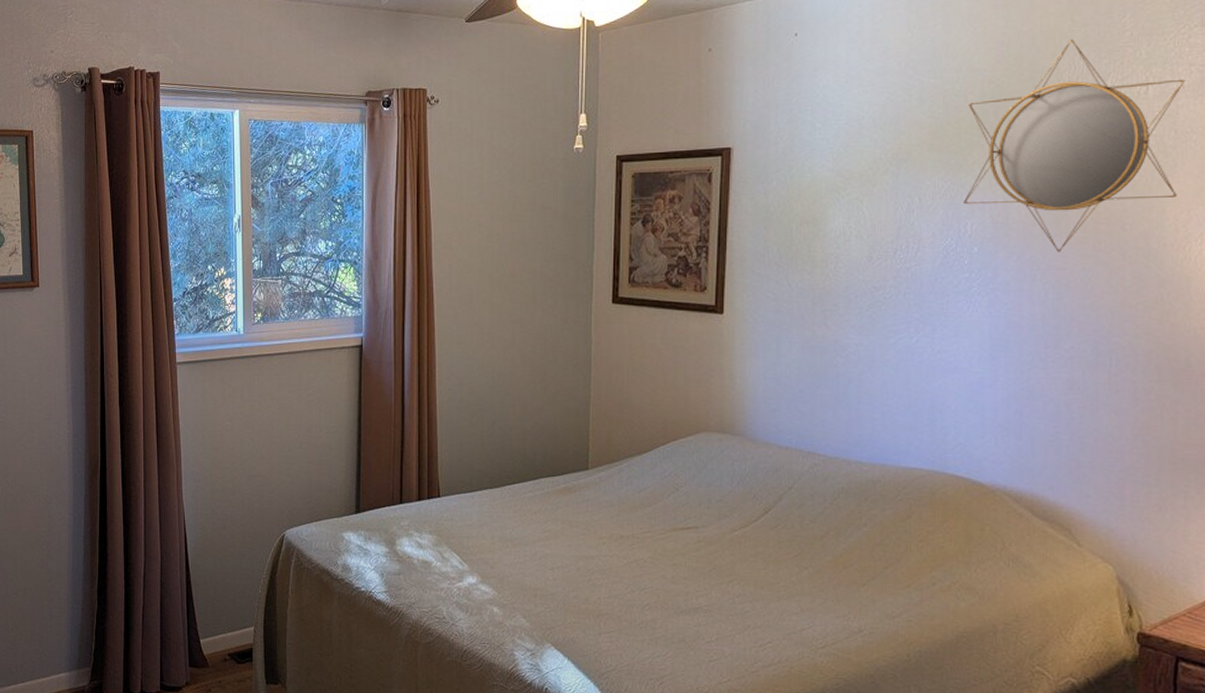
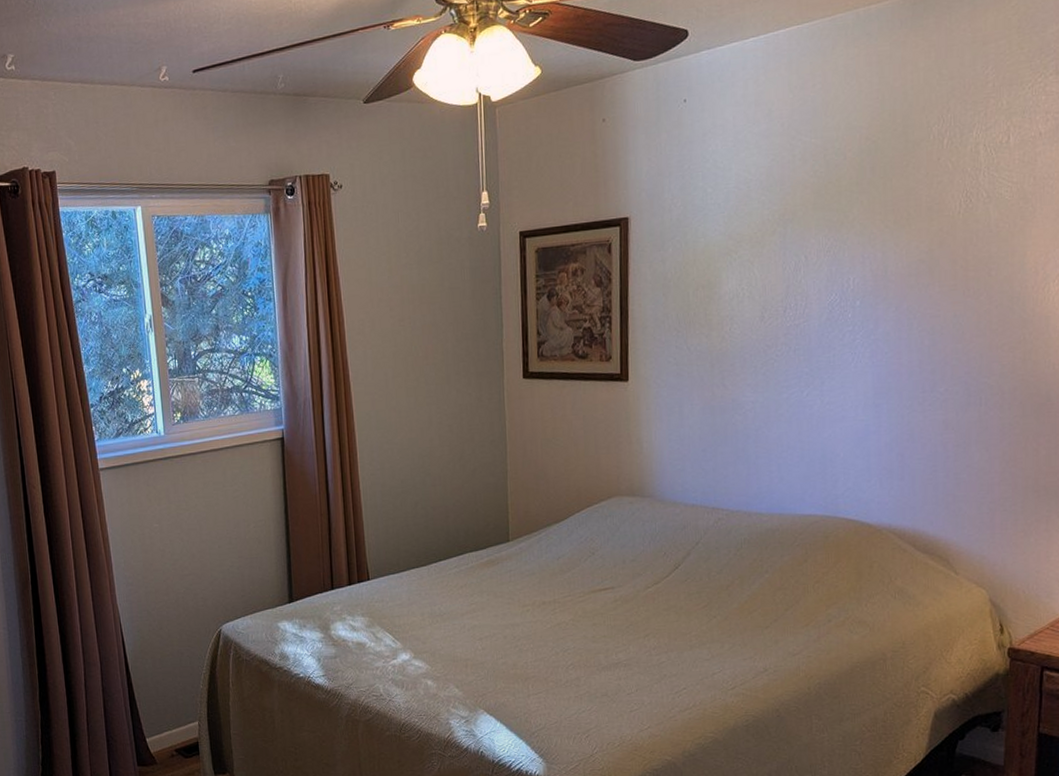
home mirror: present [964,39,1186,252] -> none [846,93,1042,301]

